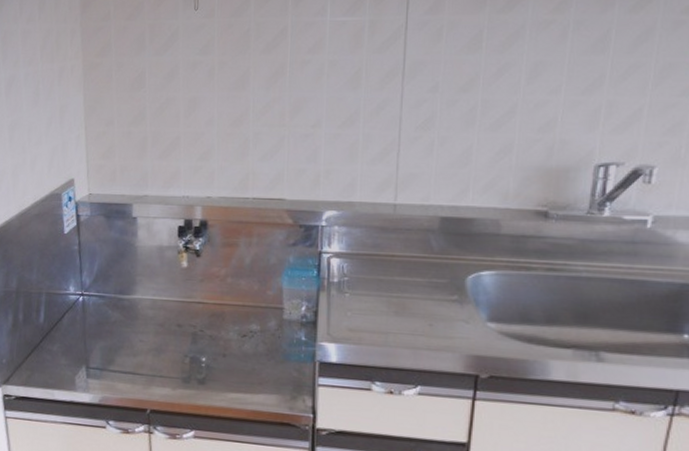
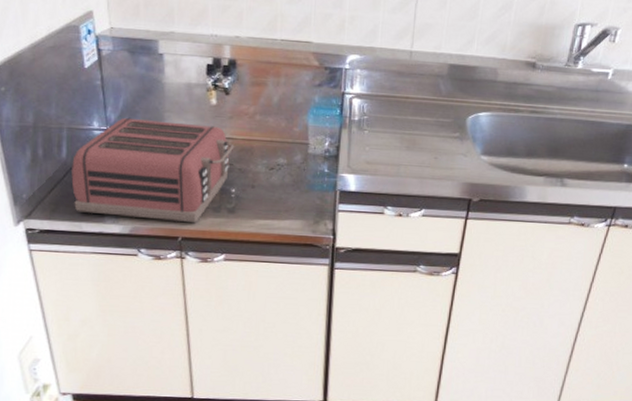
toaster: none [47,282,205,394] -> present [71,117,235,222]

